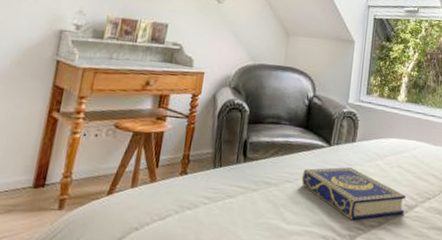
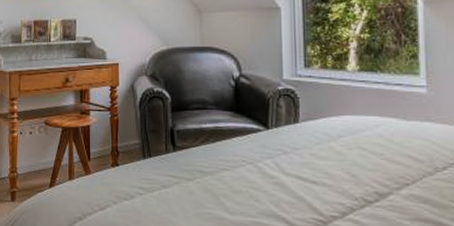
book: present [301,167,406,221] -> none [239,152,375,211]

